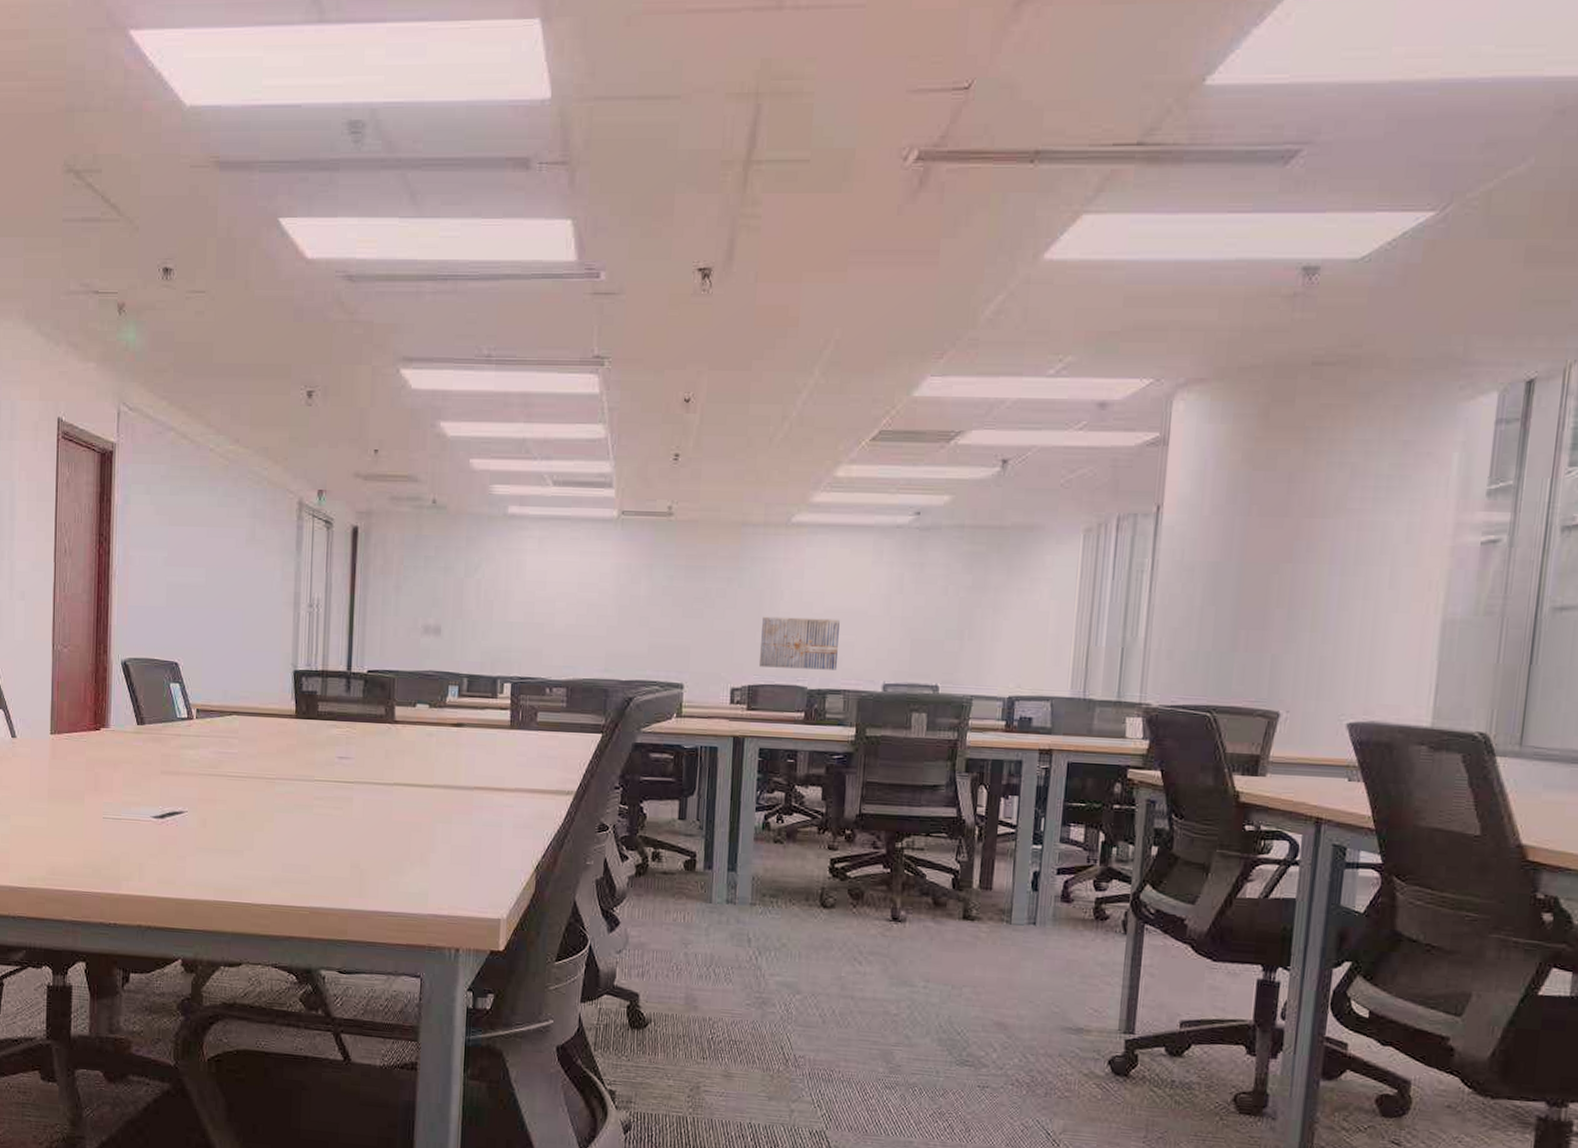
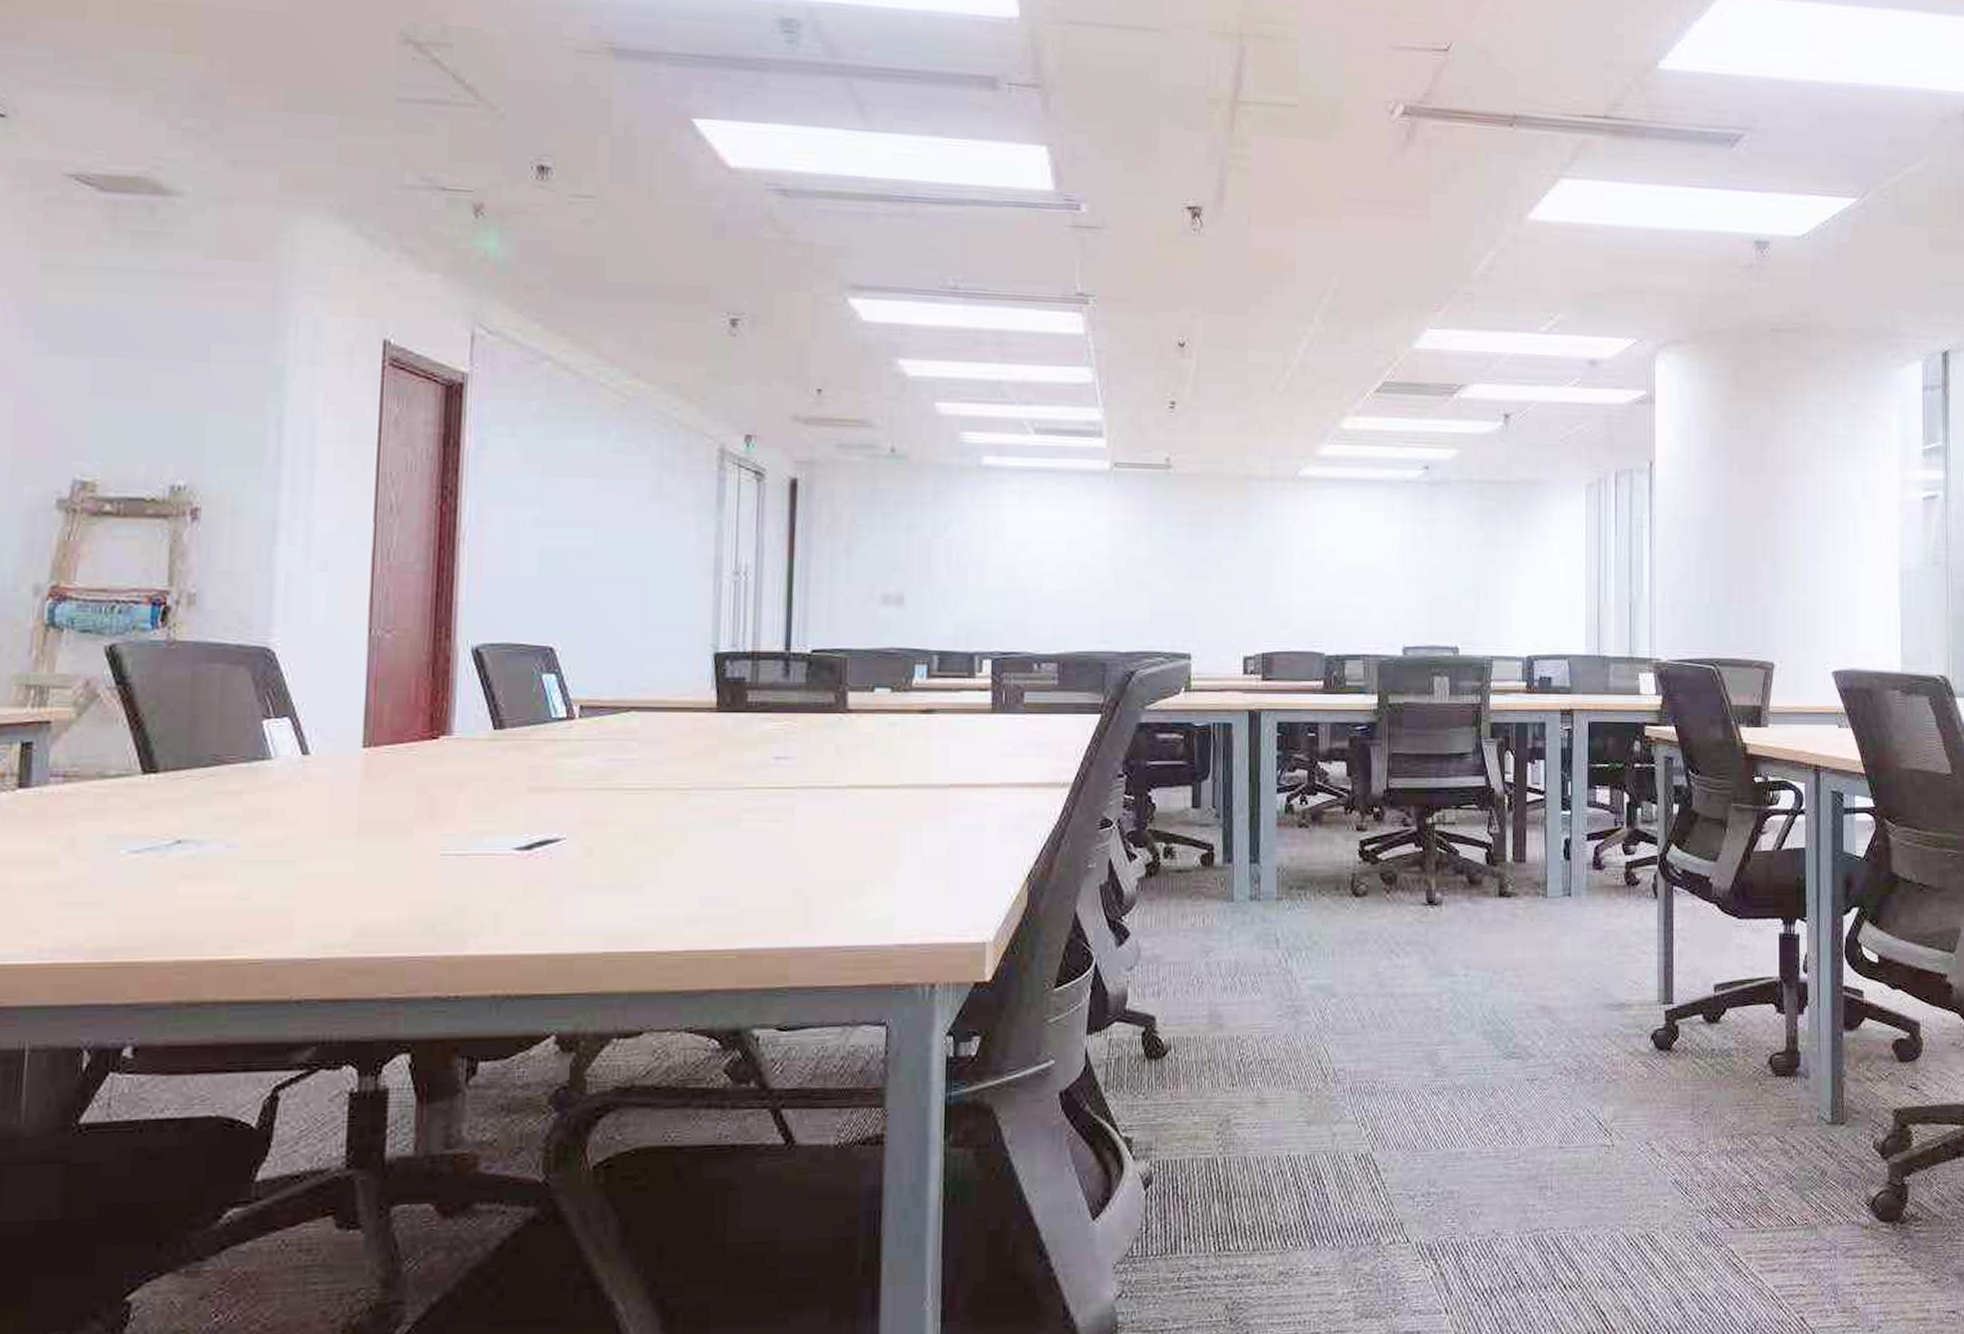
wall art: present [760,616,841,670] -> none [1273,577,1356,634]

